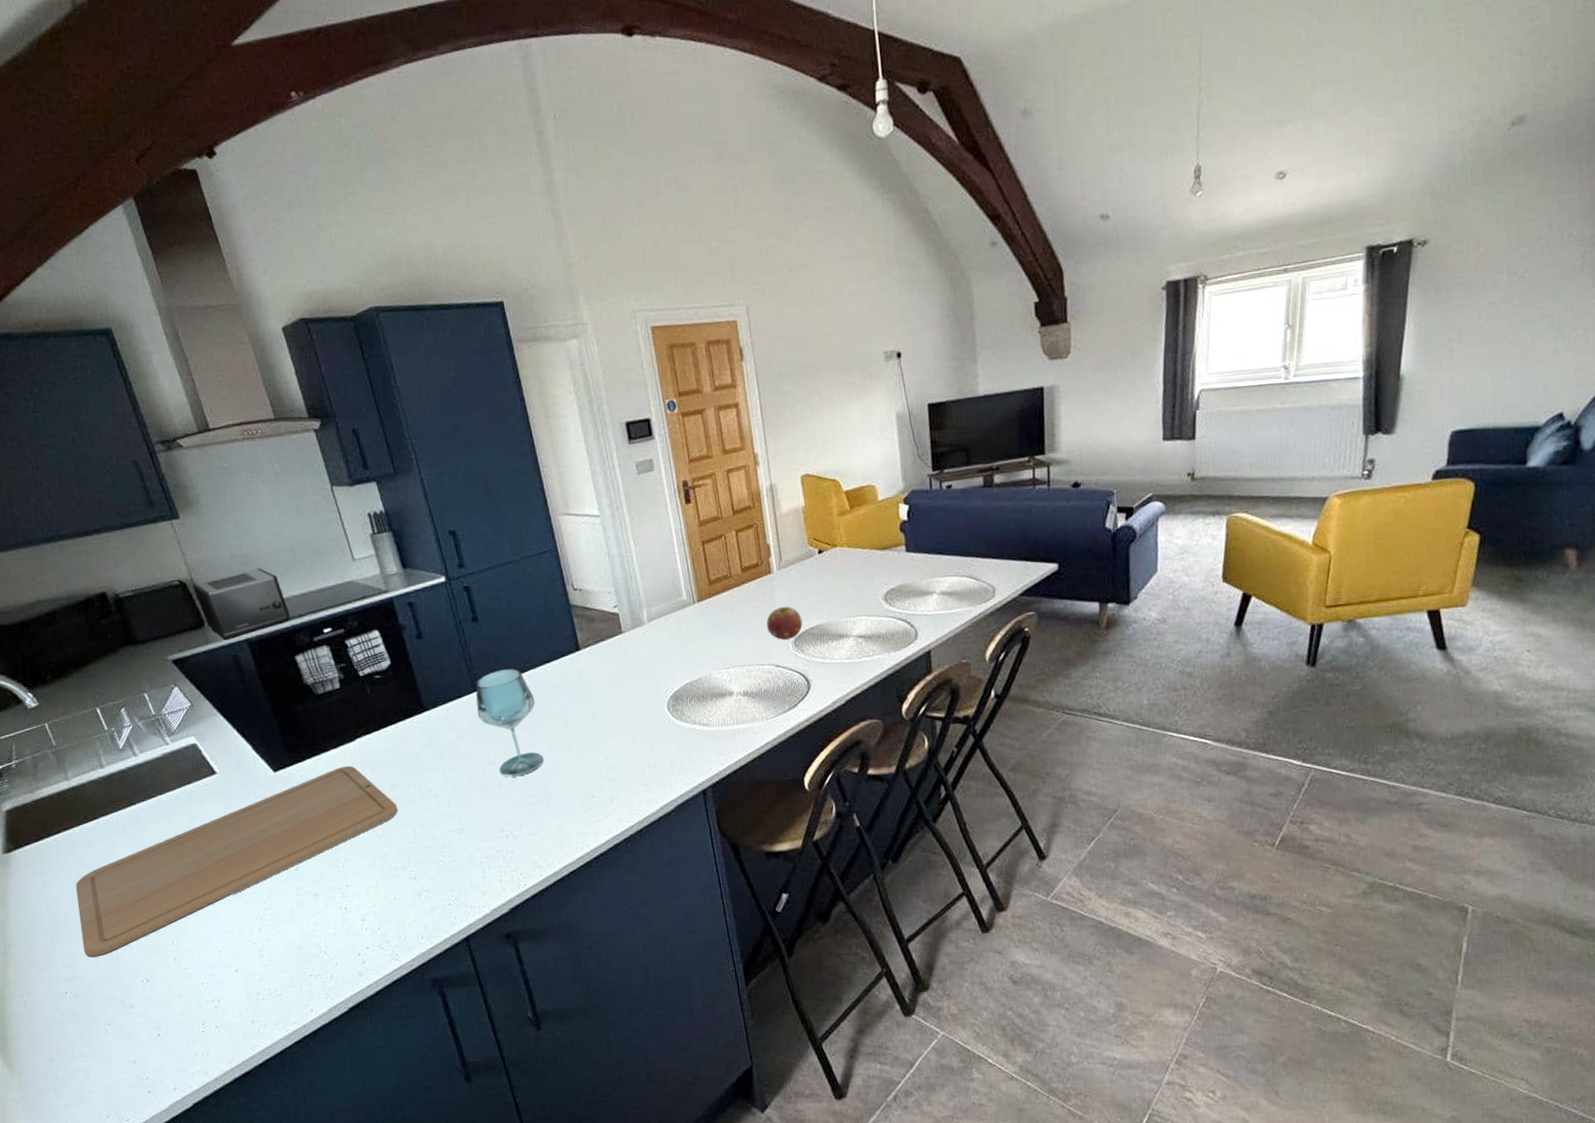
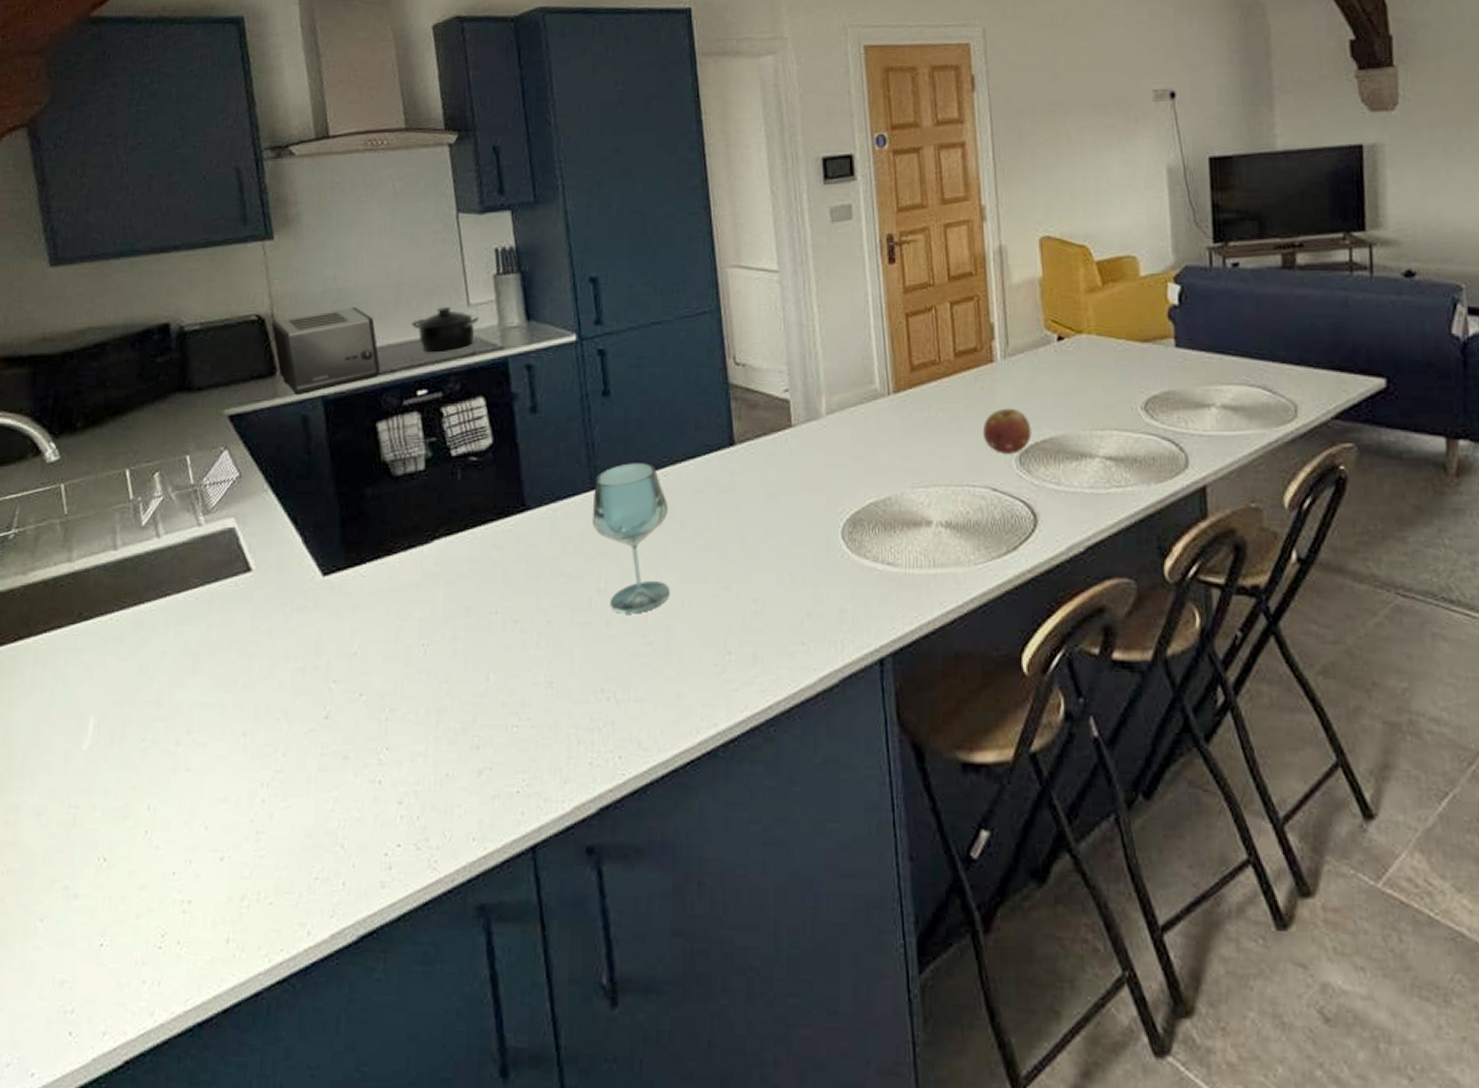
chopping board: present [76,765,398,958] -> none [35,576,471,816]
saucepan: none [309,562,365,599] -> present [411,307,480,352]

